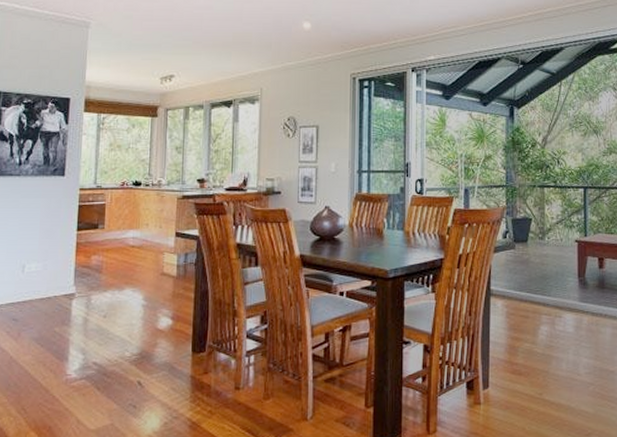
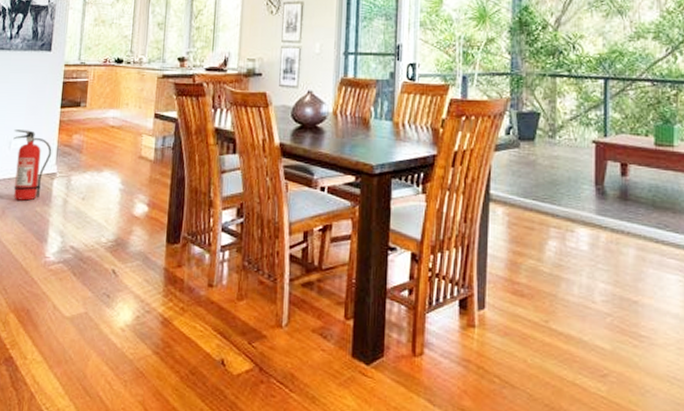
fire extinguisher: none [27,253,70,322] -> present [13,129,52,201]

